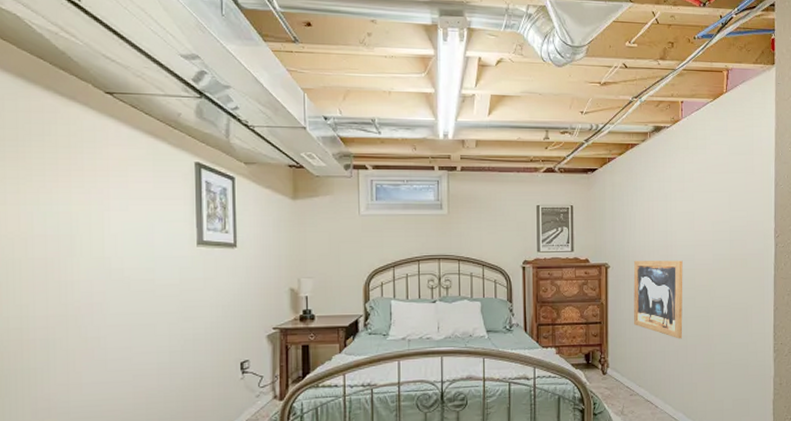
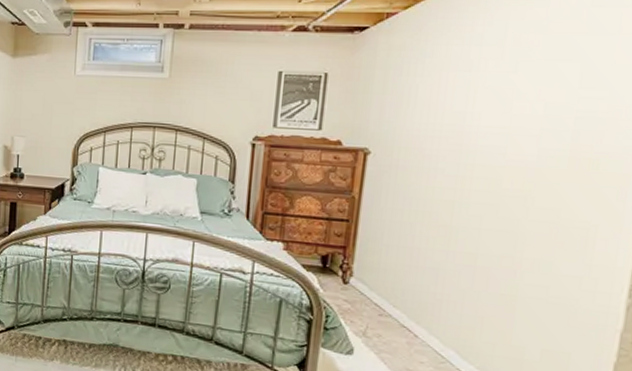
wall art: present [633,260,683,339] -> none [395,148,486,257]

